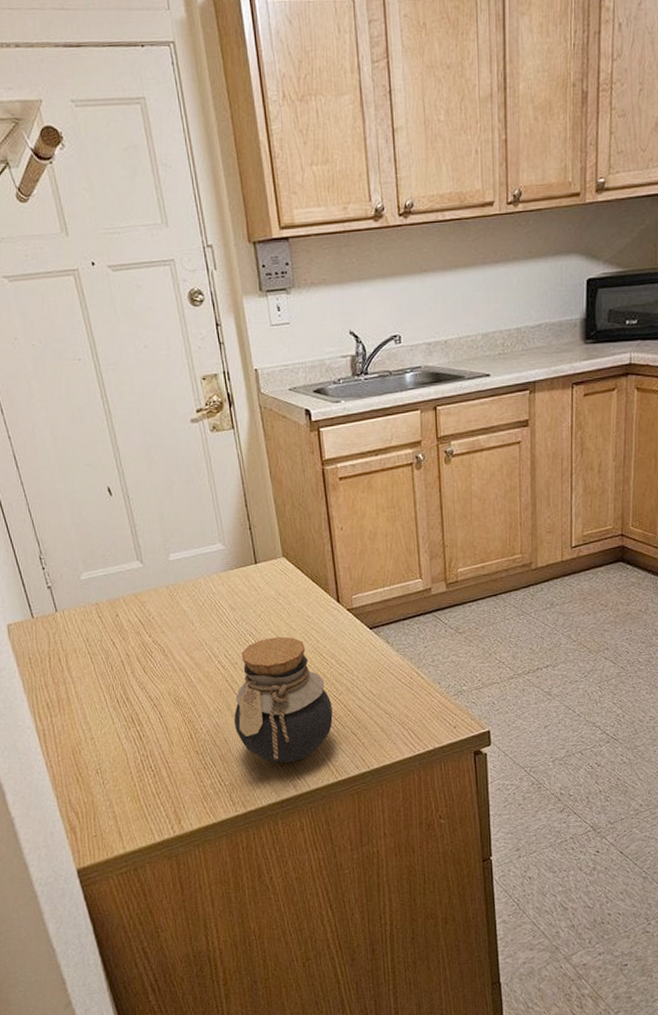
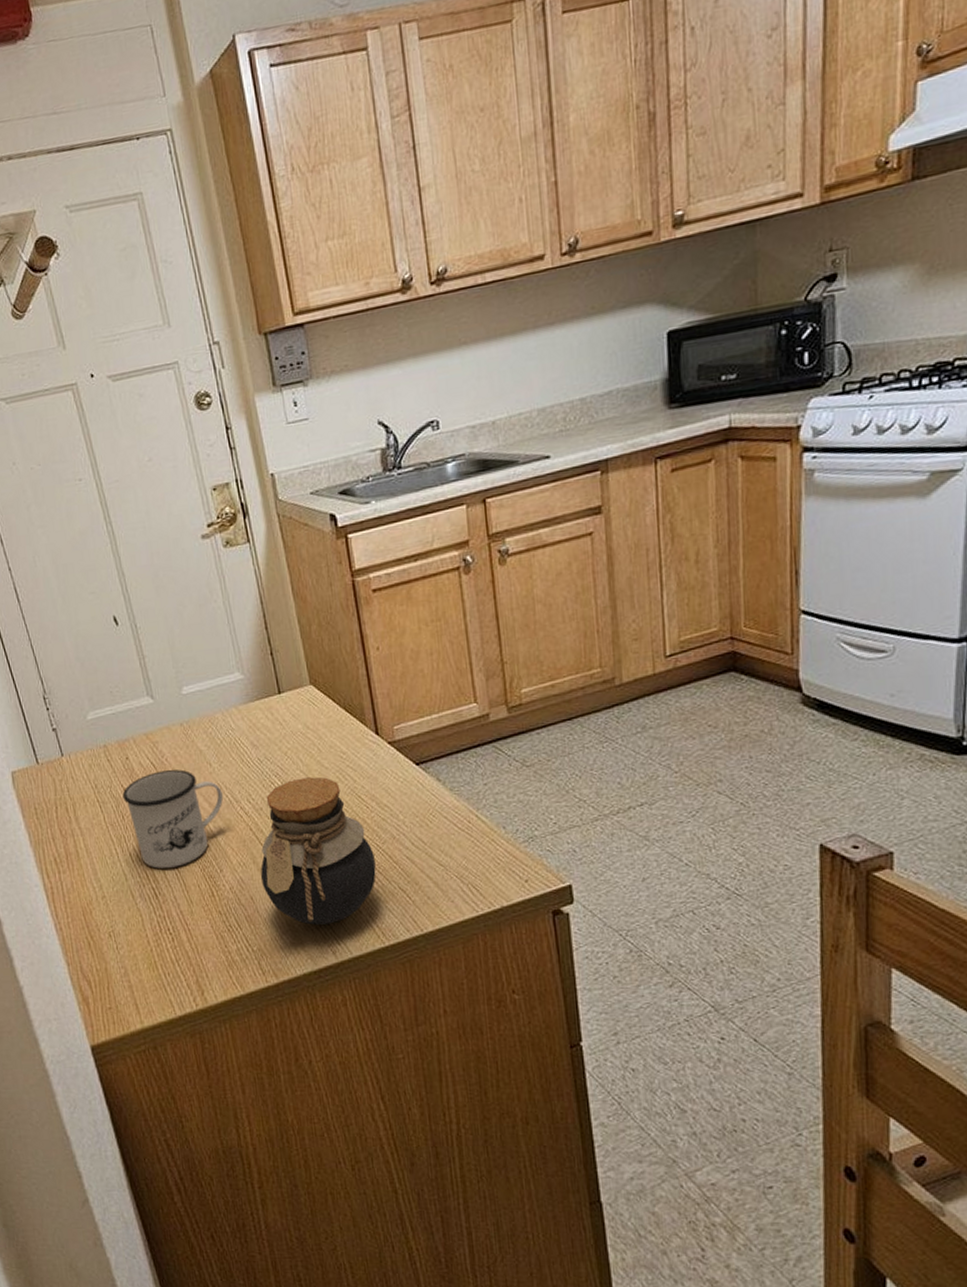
mug: none [112,627,203,714] -> present [122,769,223,869]

